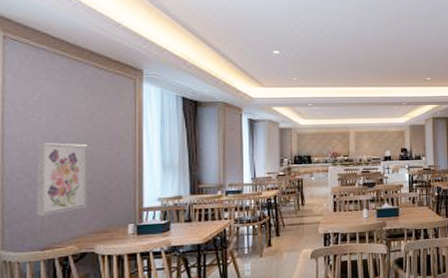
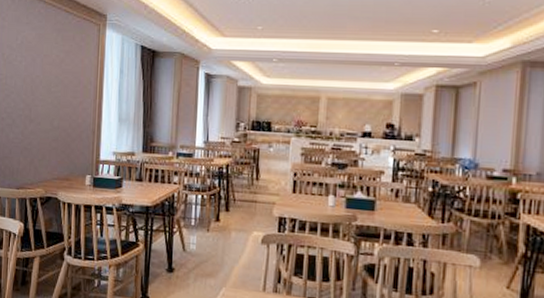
wall art: present [37,143,88,216] -> none [15,86,57,157]

